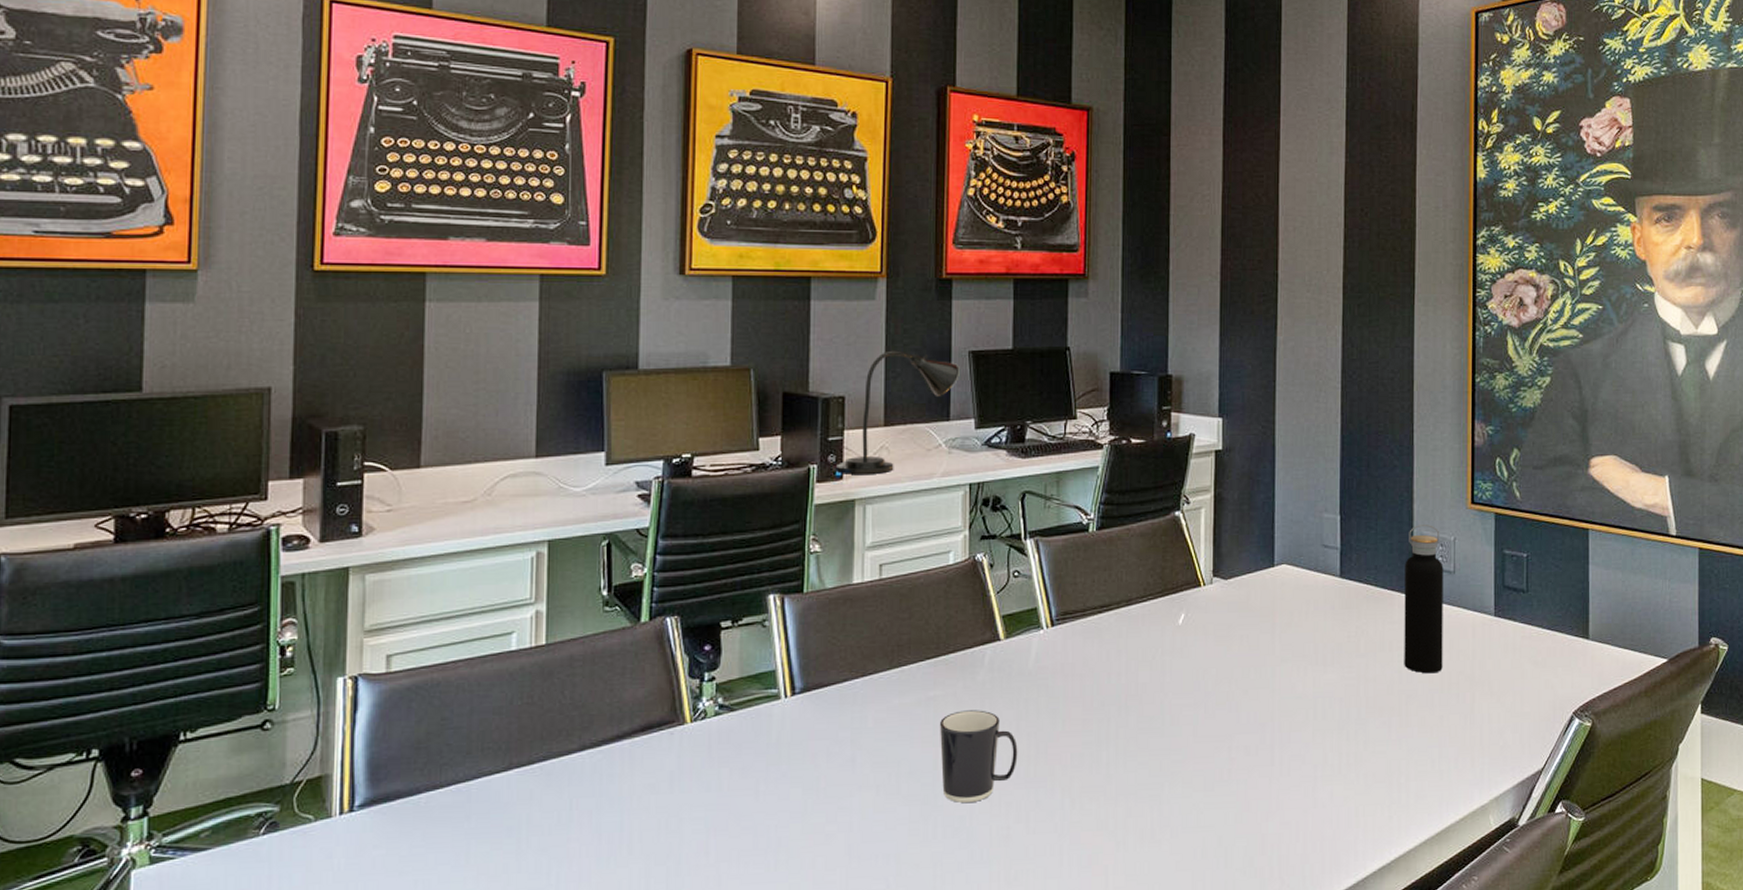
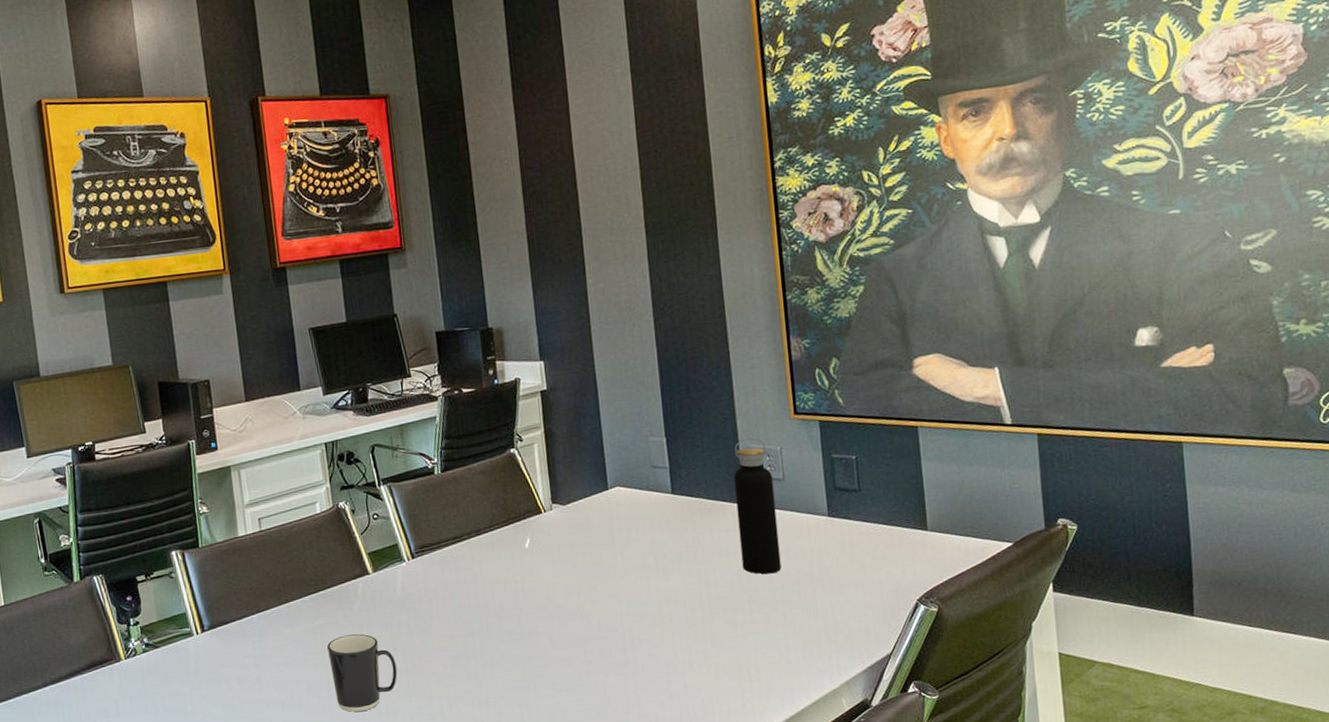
desk lamp: present [834,350,960,474] -> none [209,335,303,446]

